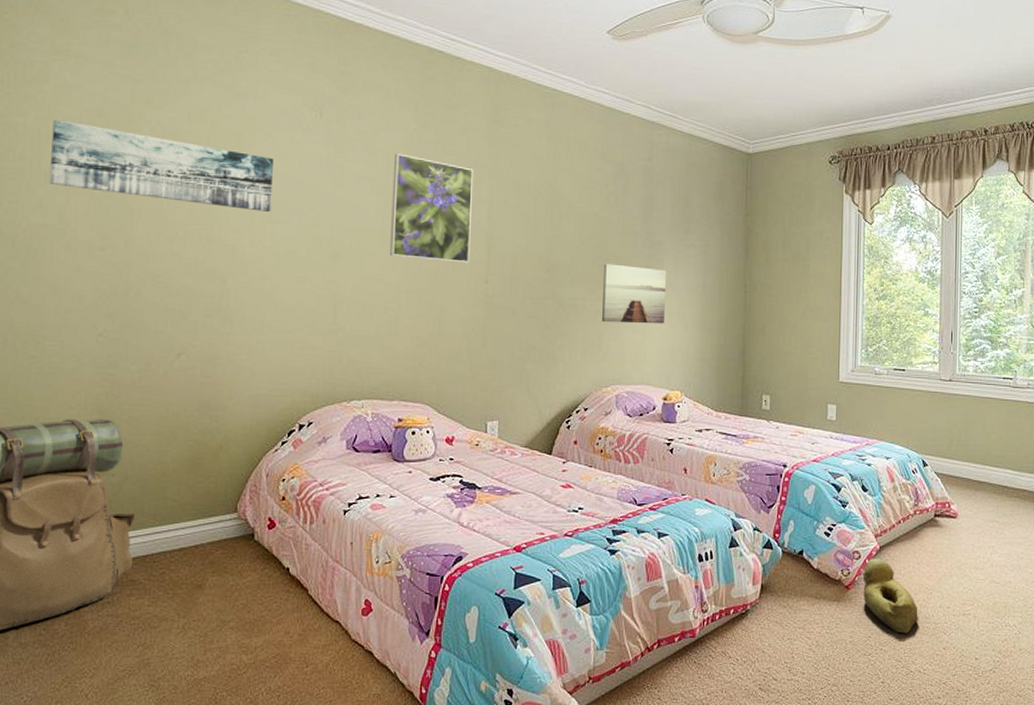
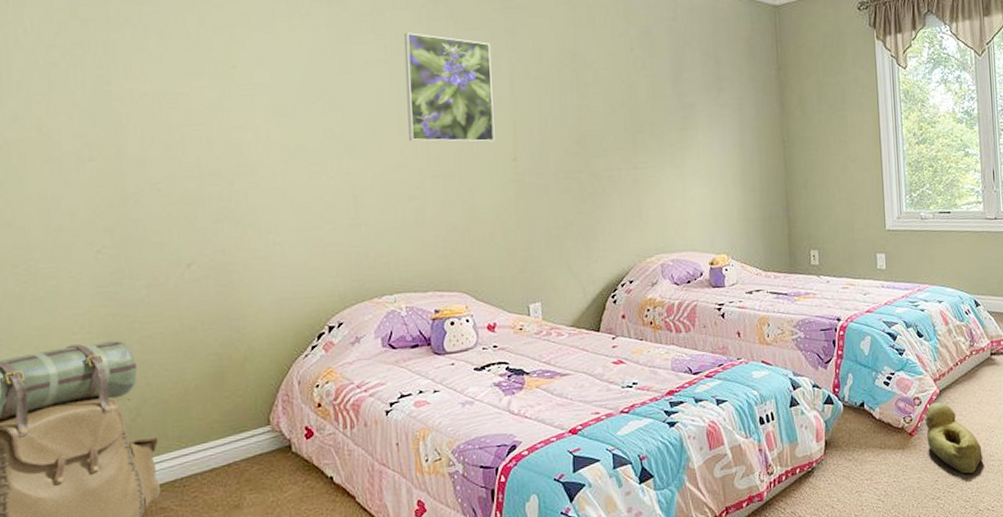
wall art: present [49,119,275,212] -> none [20,23,275,106]
wall art: present [601,263,667,324] -> none [637,130,704,191]

